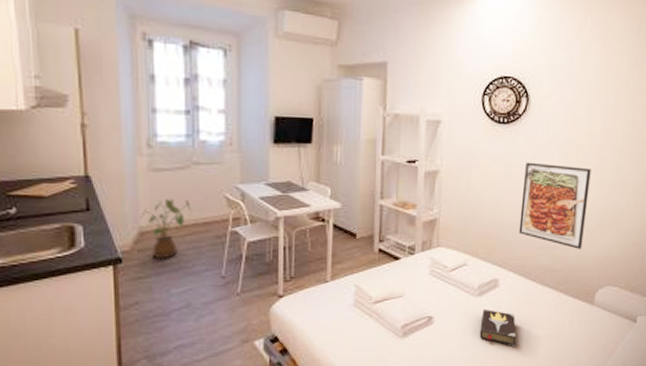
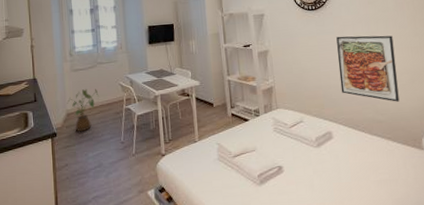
hardback book: present [479,310,516,346] -> none [323,158,358,190]

